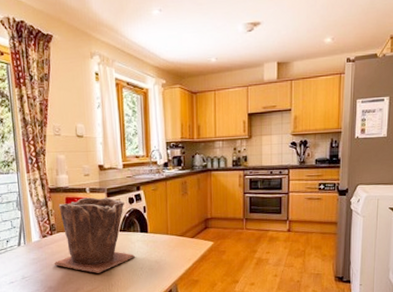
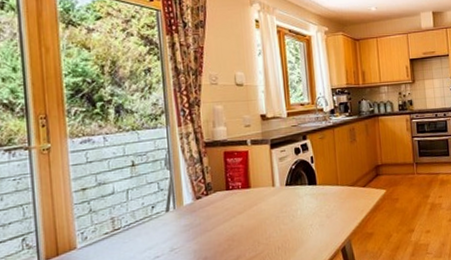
plant pot: present [54,196,135,273] -> none [210,148,304,236]

